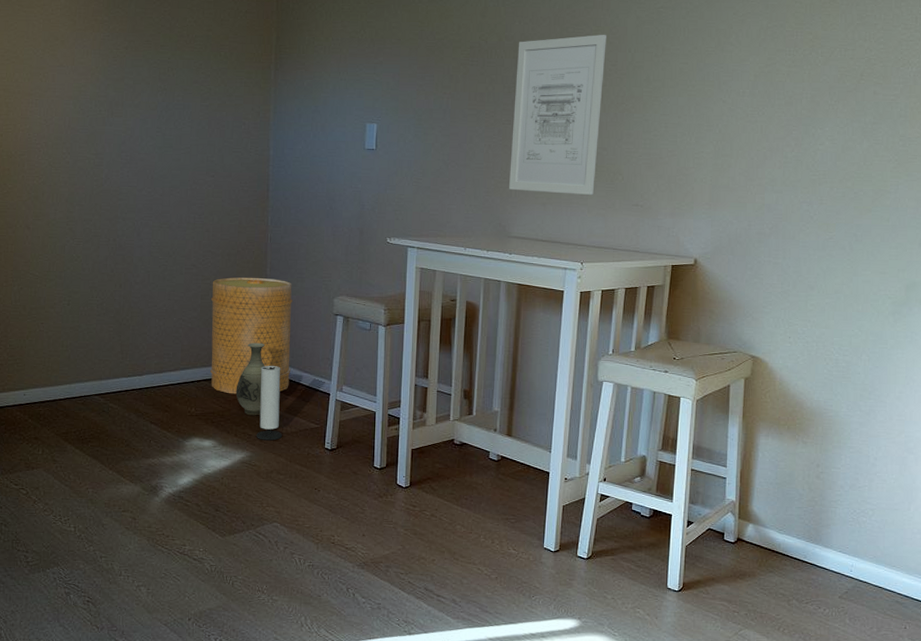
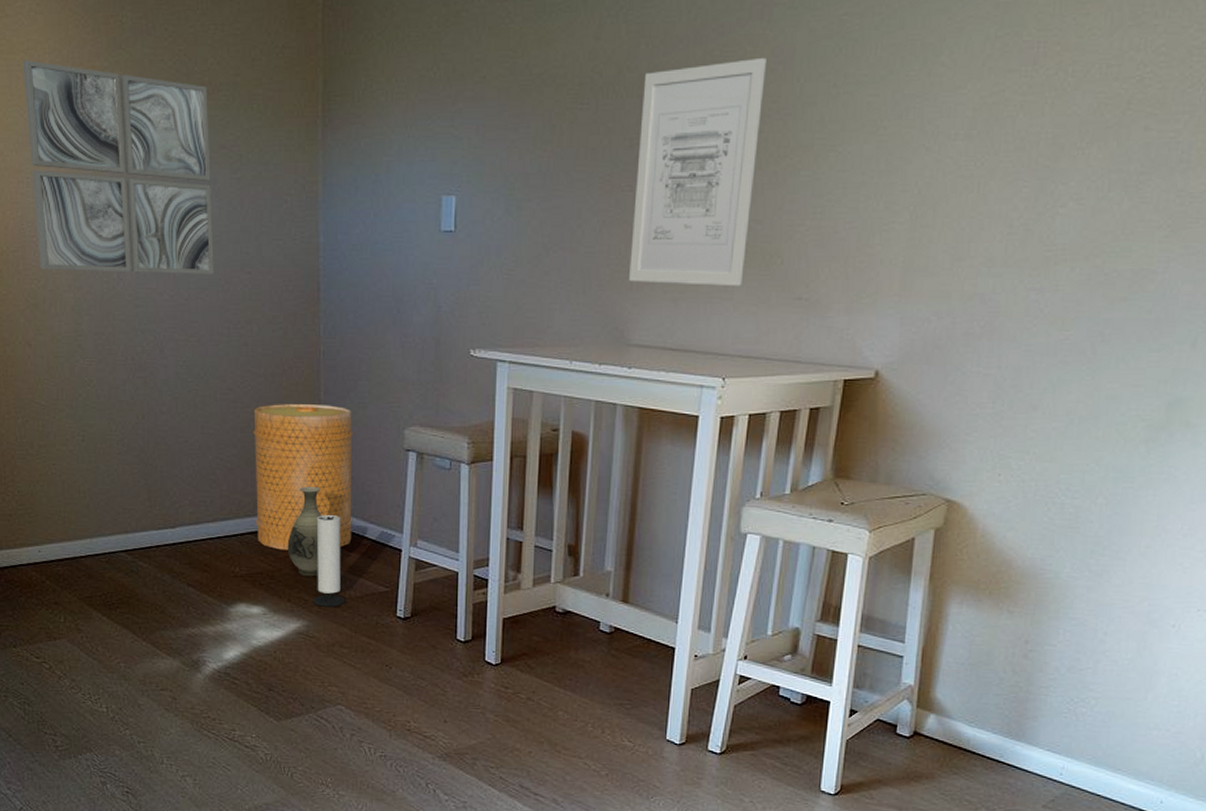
wall art: none [38,13,186,177] -> present [22,60,214,274]

